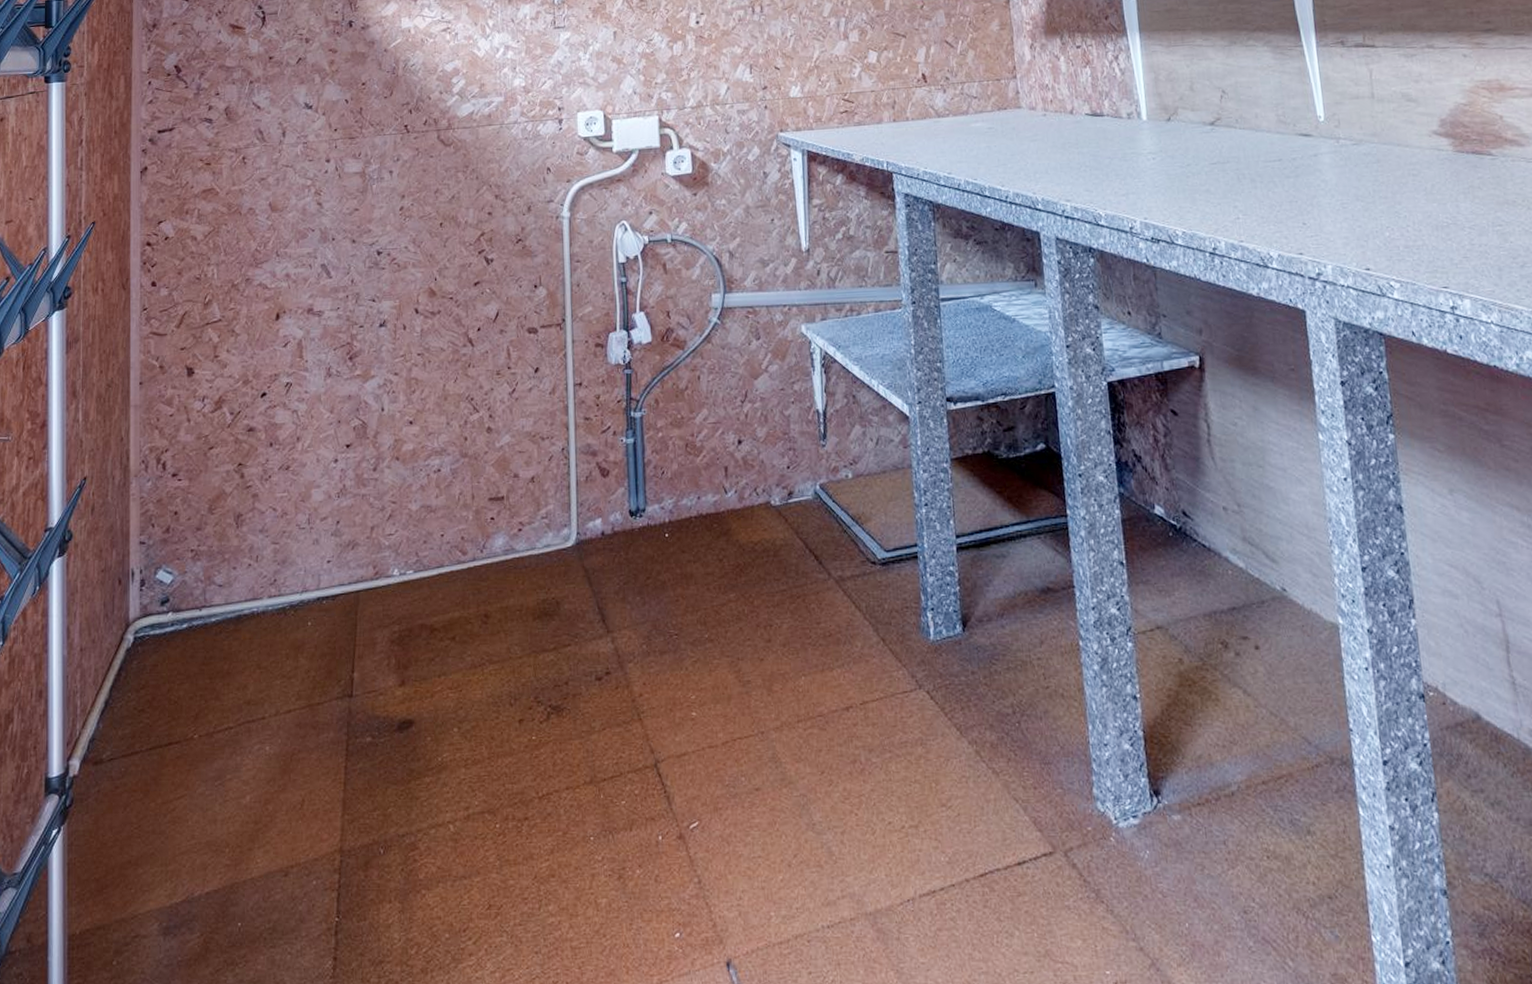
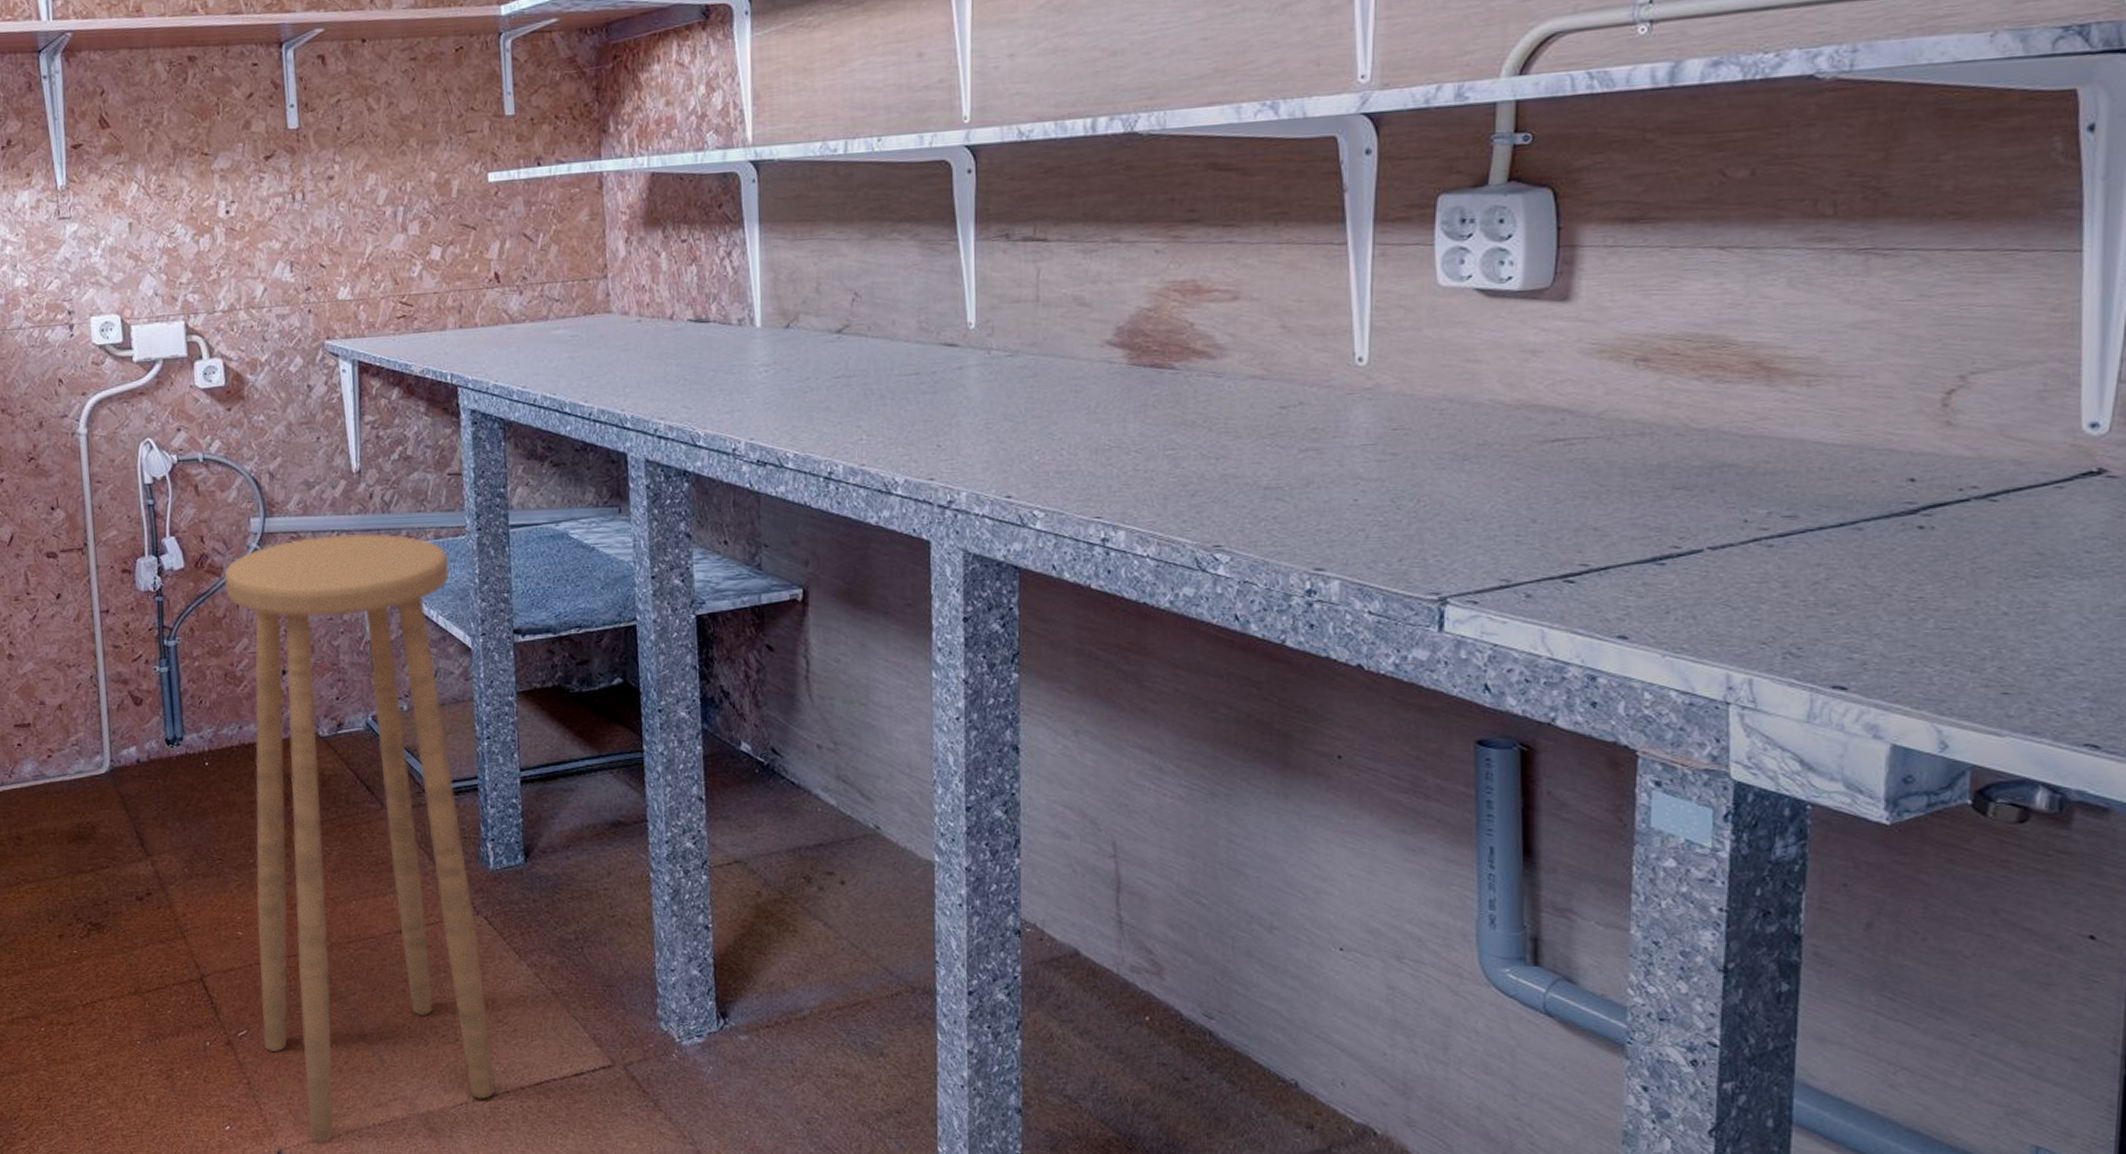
stool: none [687,307,942,950] -> present [224,533,496,1143]

